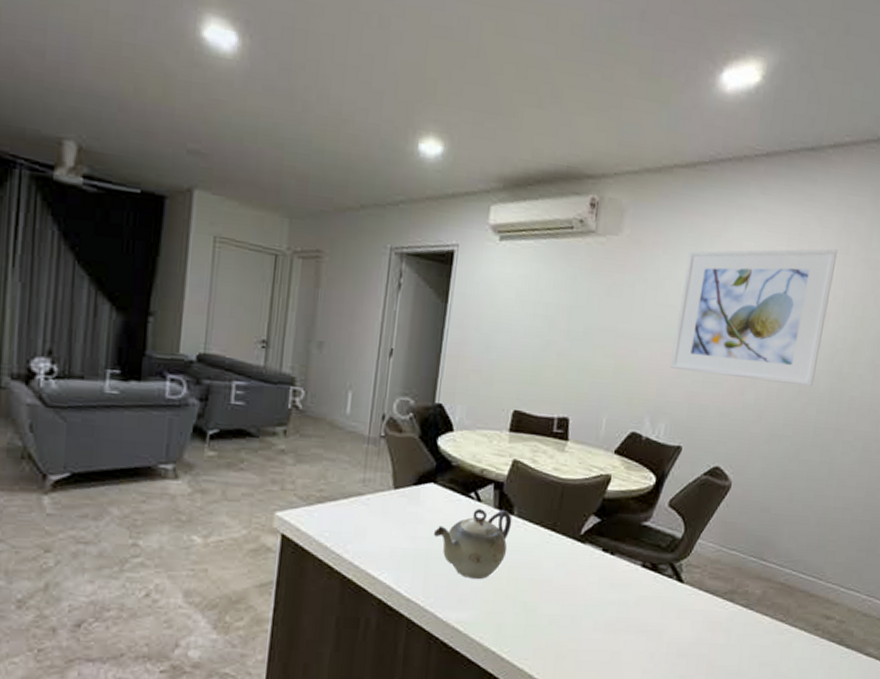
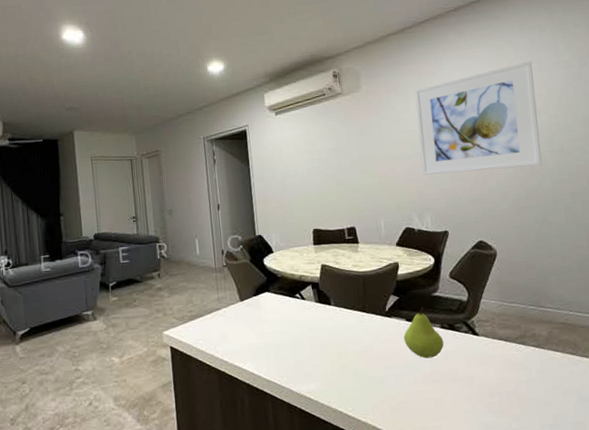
teapot: present [433,508,512,580] -> none [275,302,333,358]
fruit: none [593,536,641,602] -> present [403,306,444,359]

